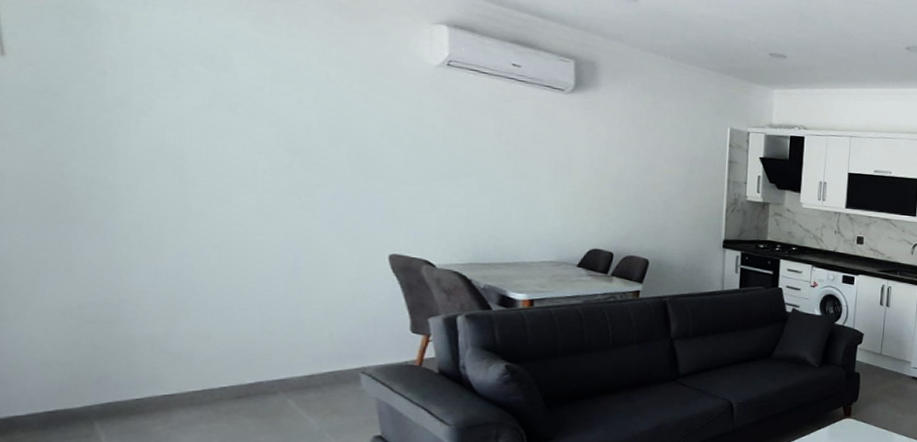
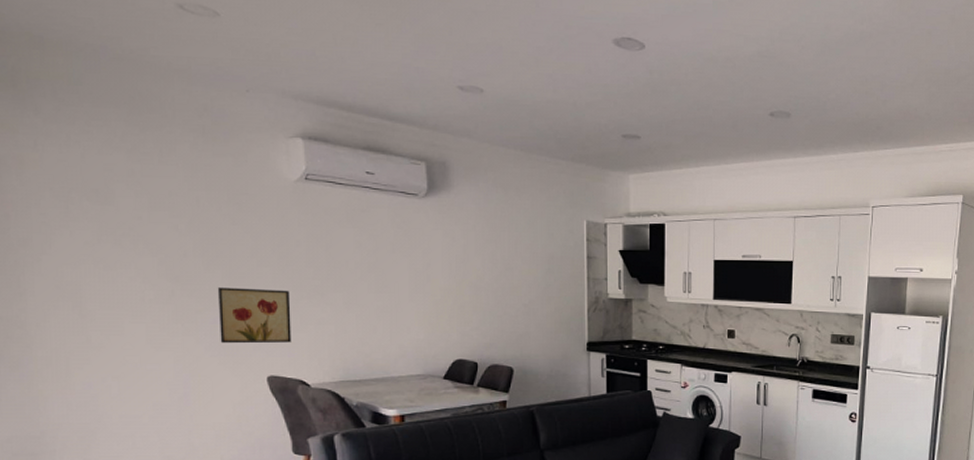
wall art: none [340,163,422,223] -> present [217,287,292,344]

